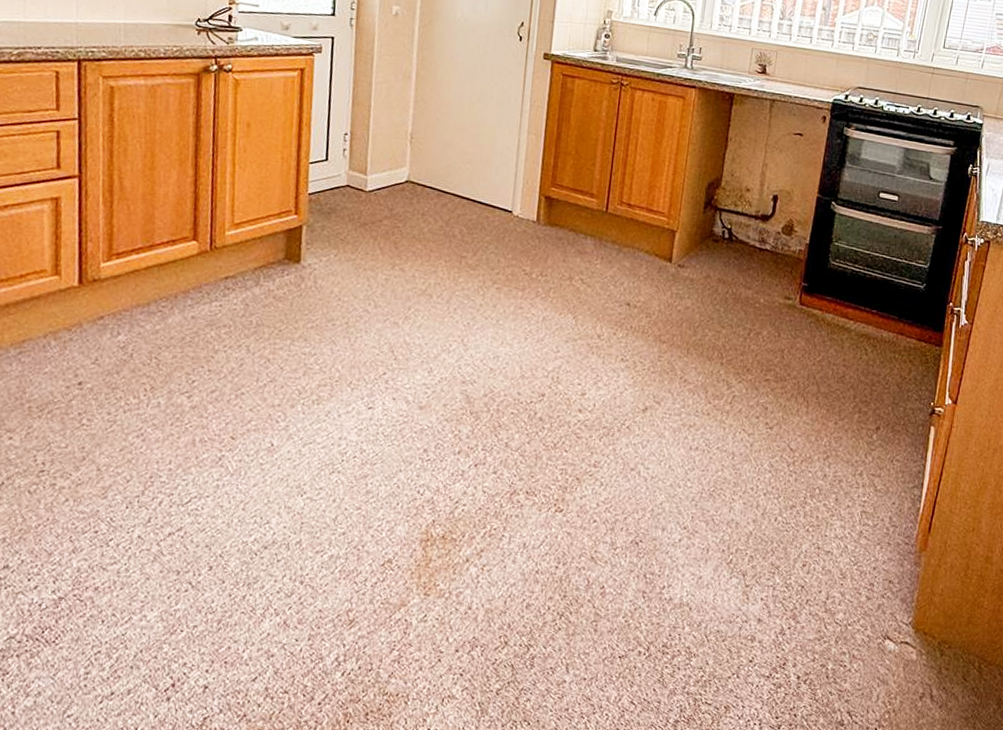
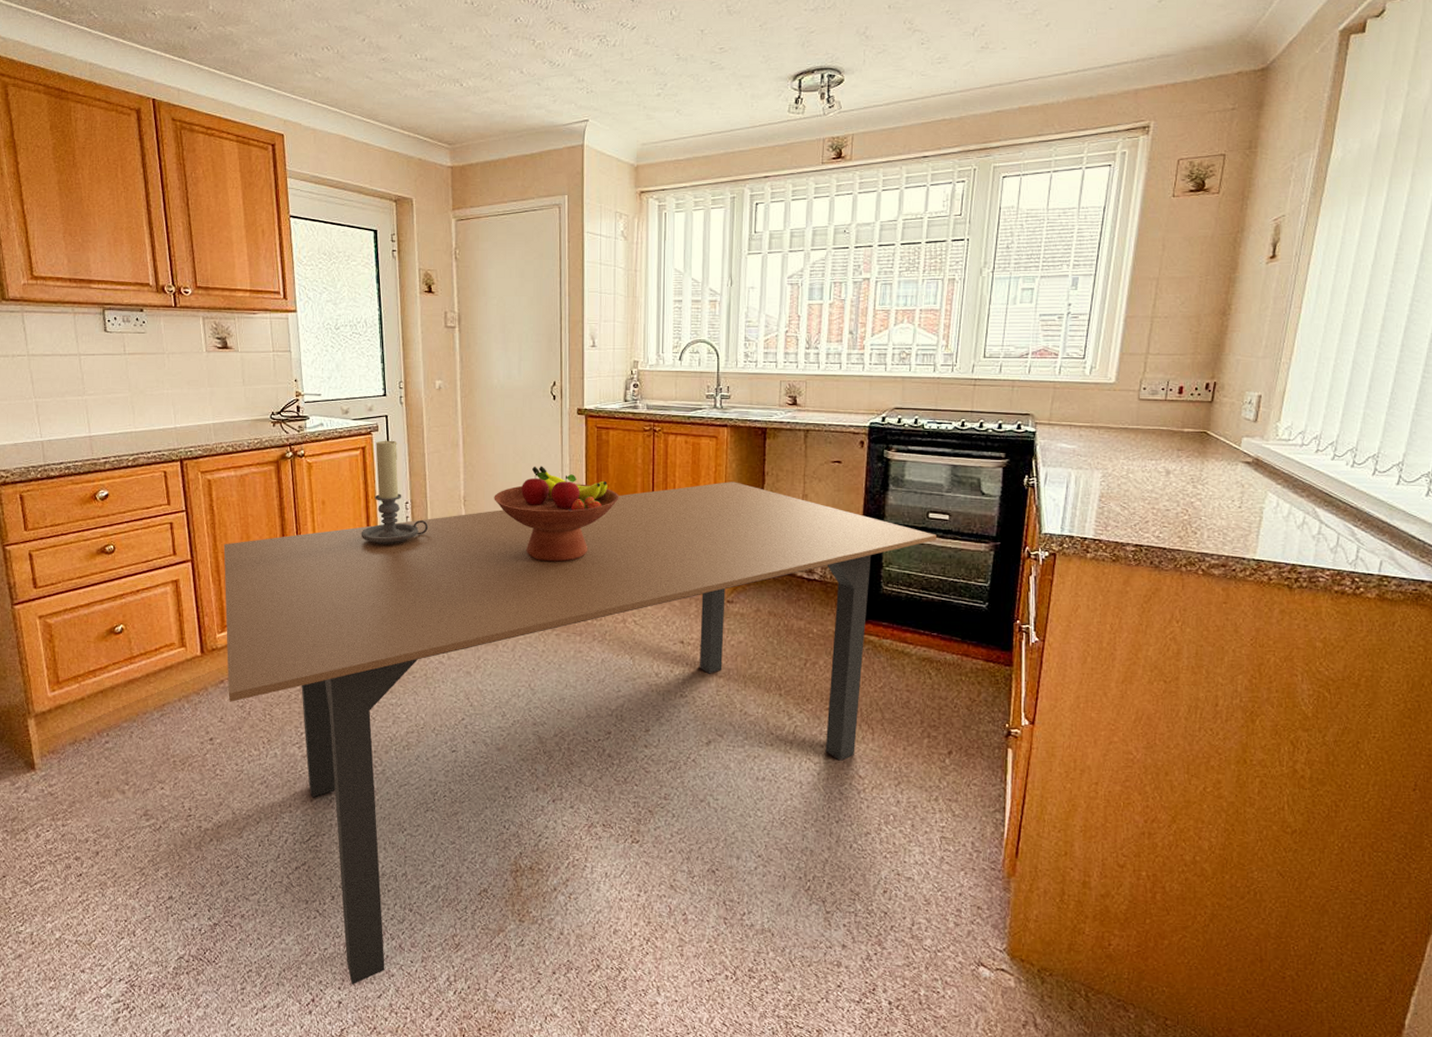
dining table: none [107,144,885,667] -> present [223,482,936,985]
candle holder: none [288,62,367,178] -> present [361,439,428,545]
fruit bowl: none [444,108,579,212] -> present [494,466,619,562]

